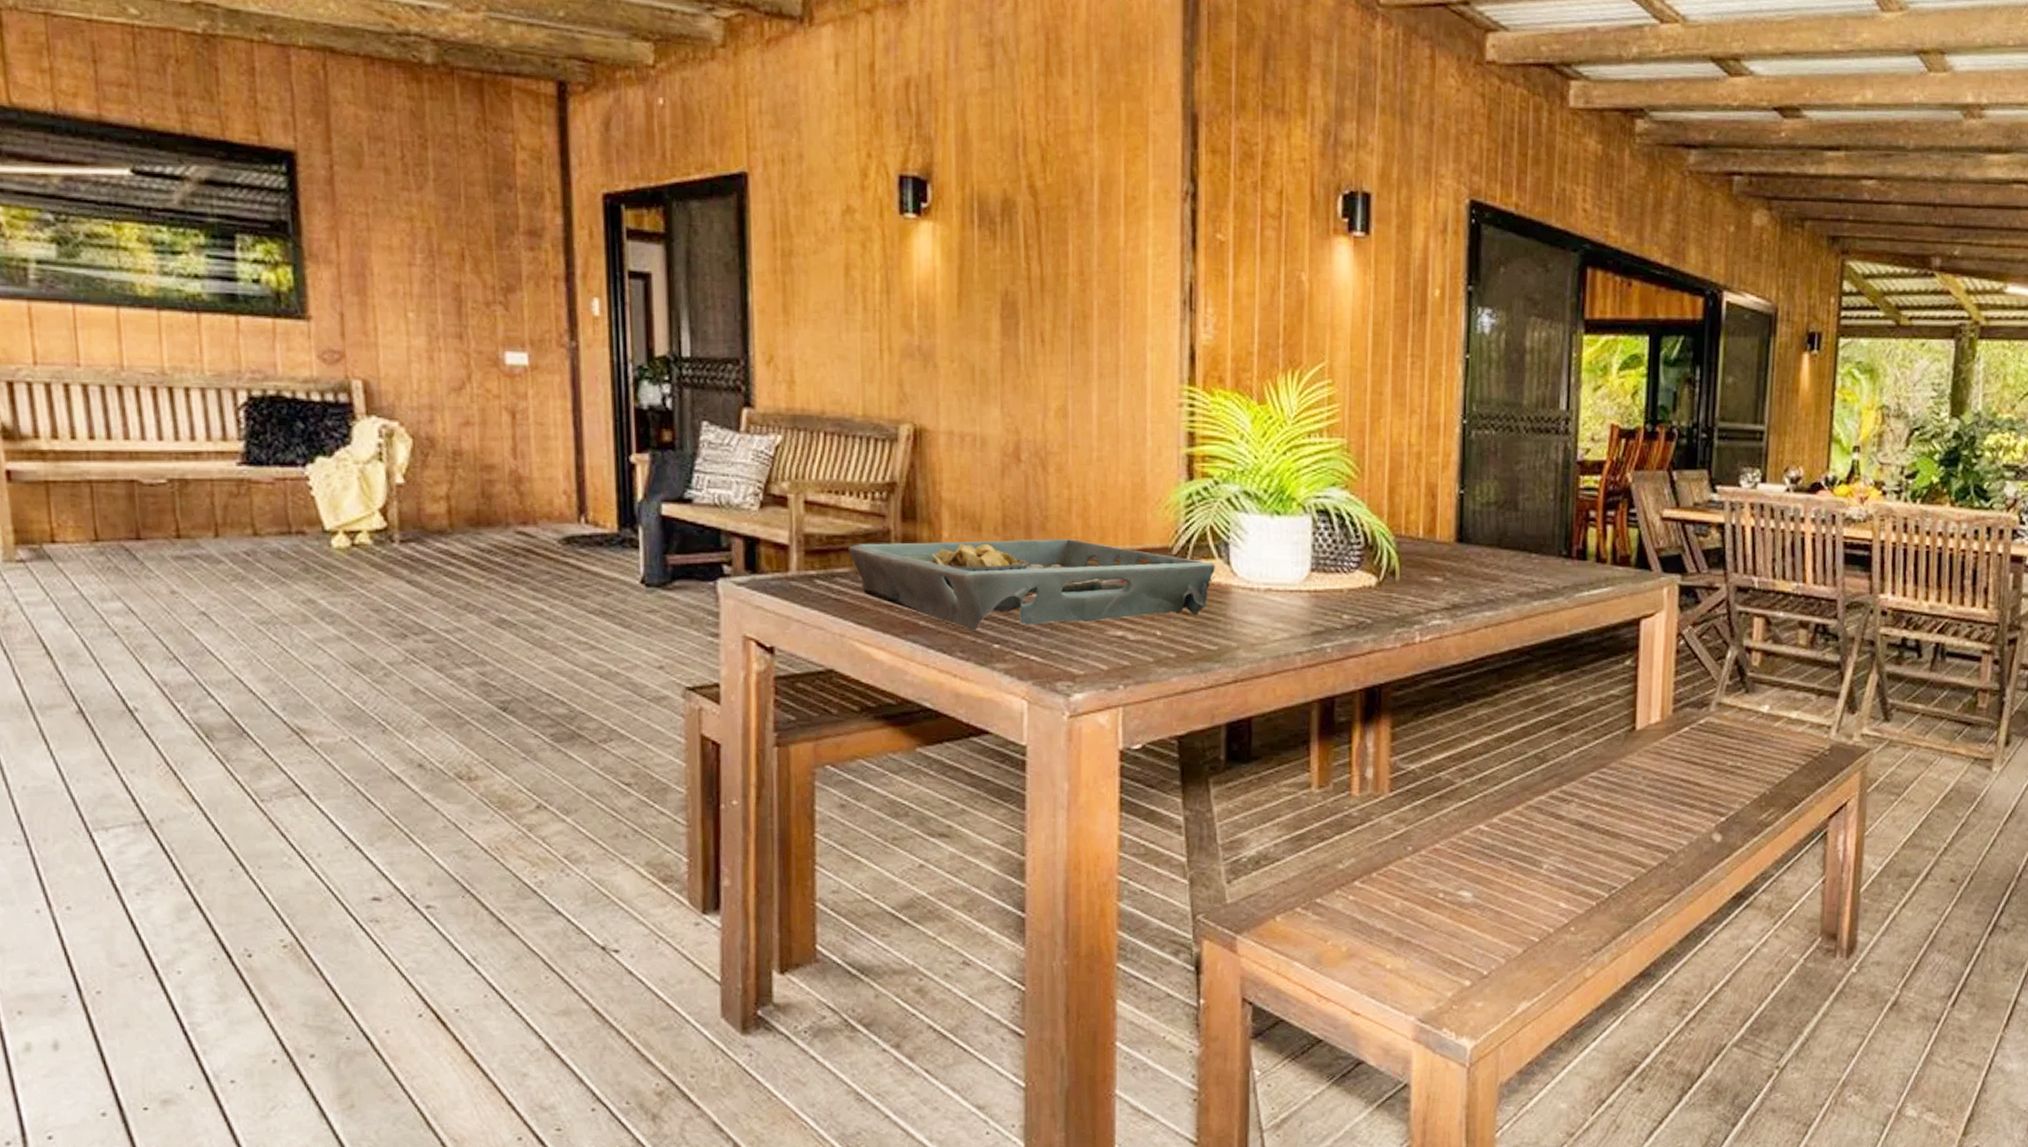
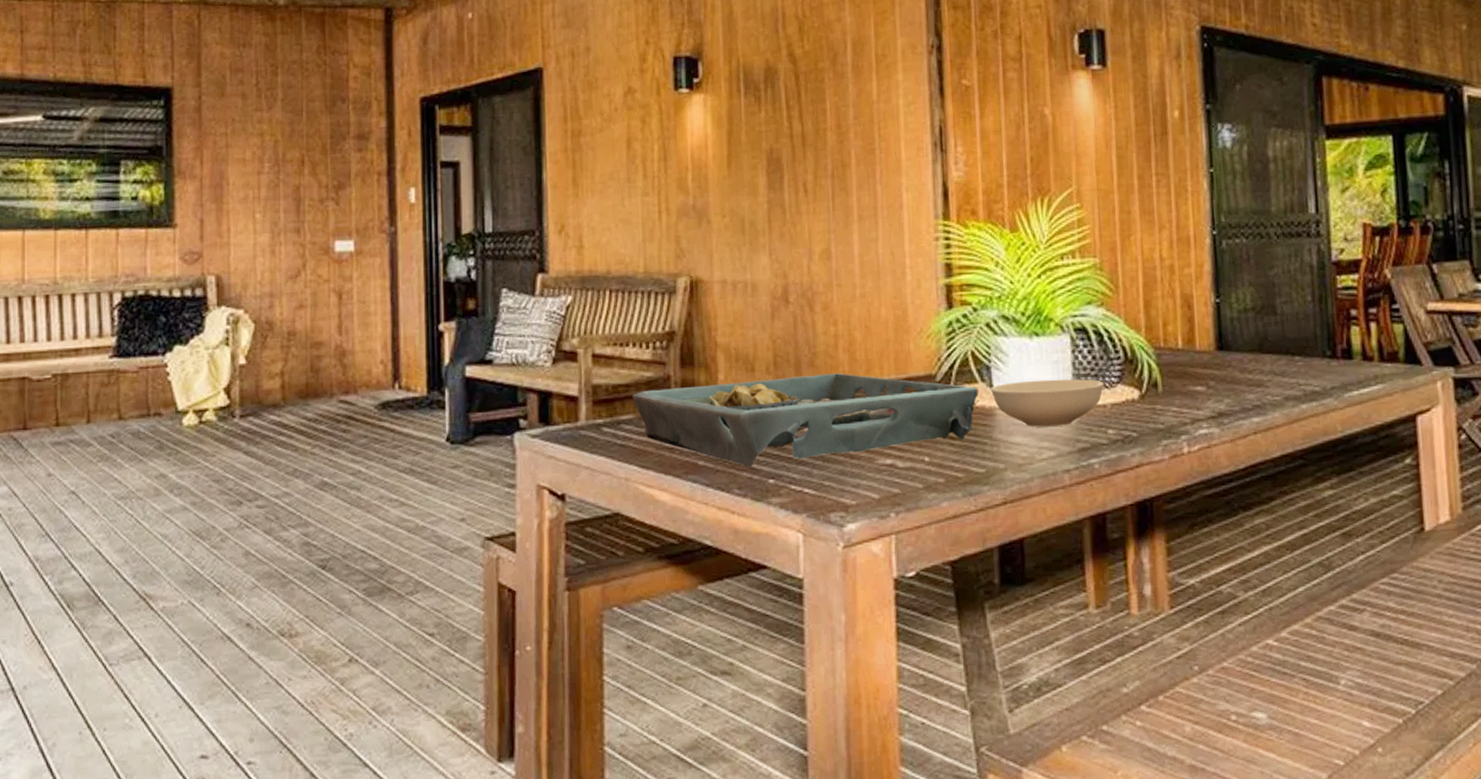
bowl: none [1227,560,1343,608] -> present [990,379,1105,427]

